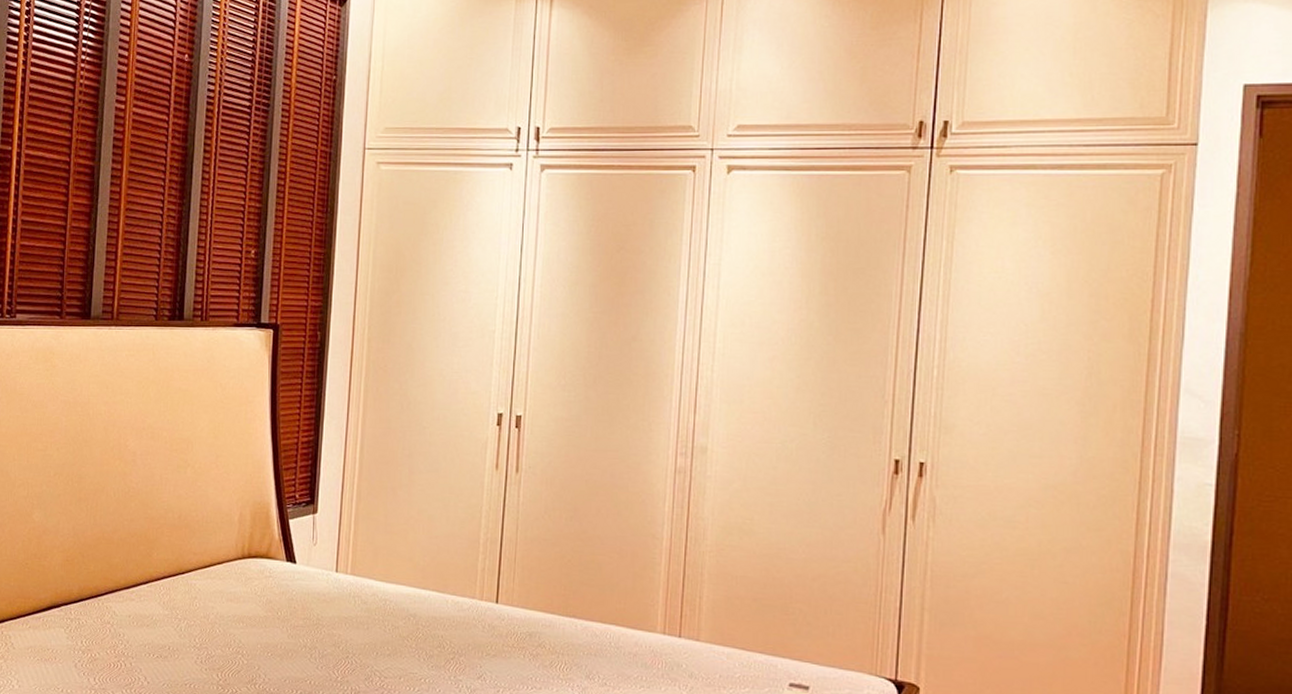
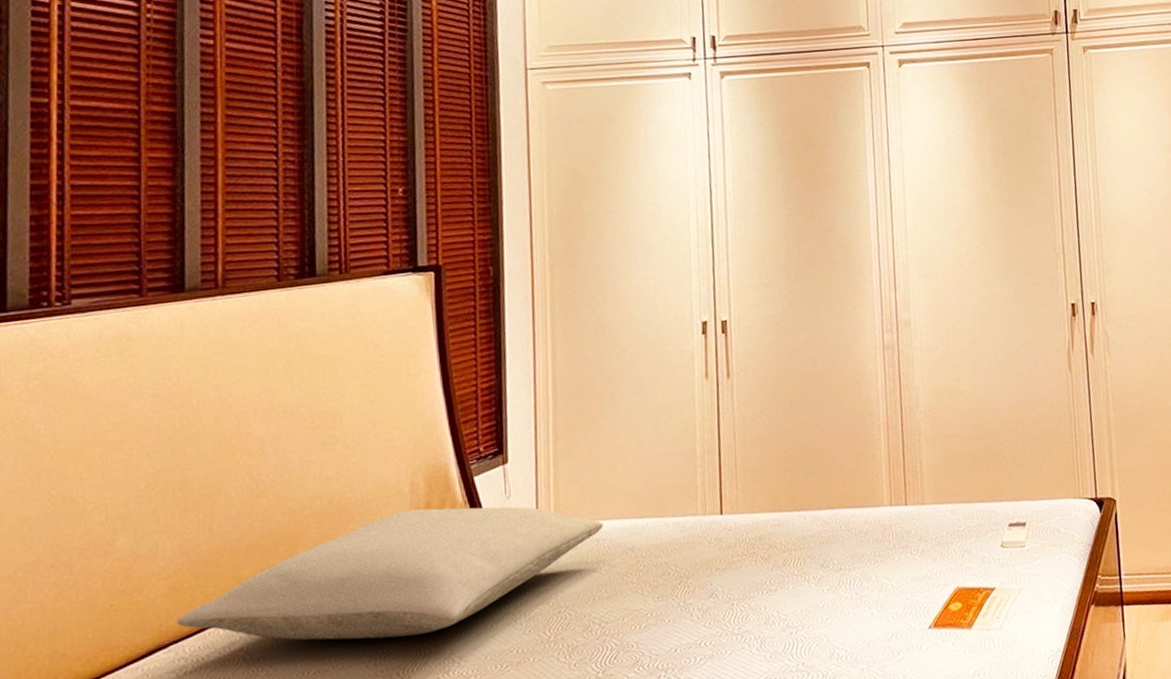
pillow: none [68,537,392,647] -> present [177,506,604,641]

